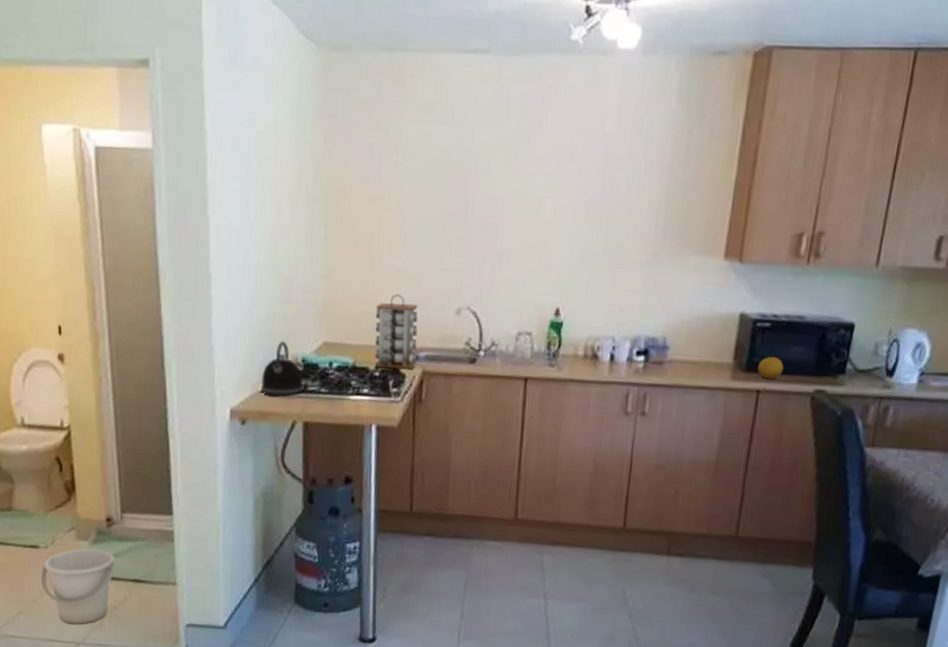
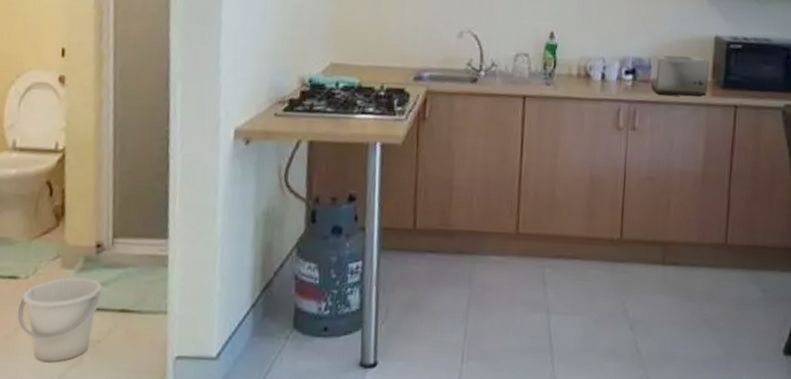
kettle: present [260,341,304,397] -> none [266,62,310,117]
spice rack: present [375,293,419,370] -> none [380,18,423,89]
toaster: none [663,333,732,380] -> present [649,54,709,97]
fruit: present [757,356,784,380] -> none [734,74,756,96]

